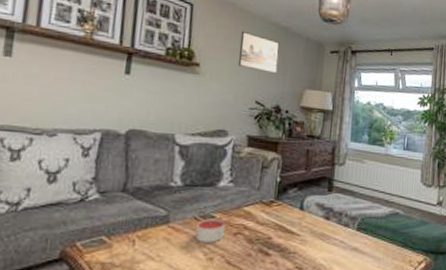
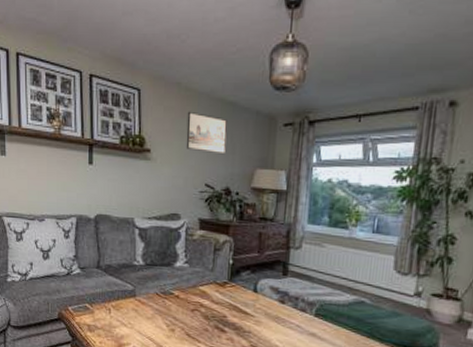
candle: present [195,218,226,243] -> none [158,295,184,316]

